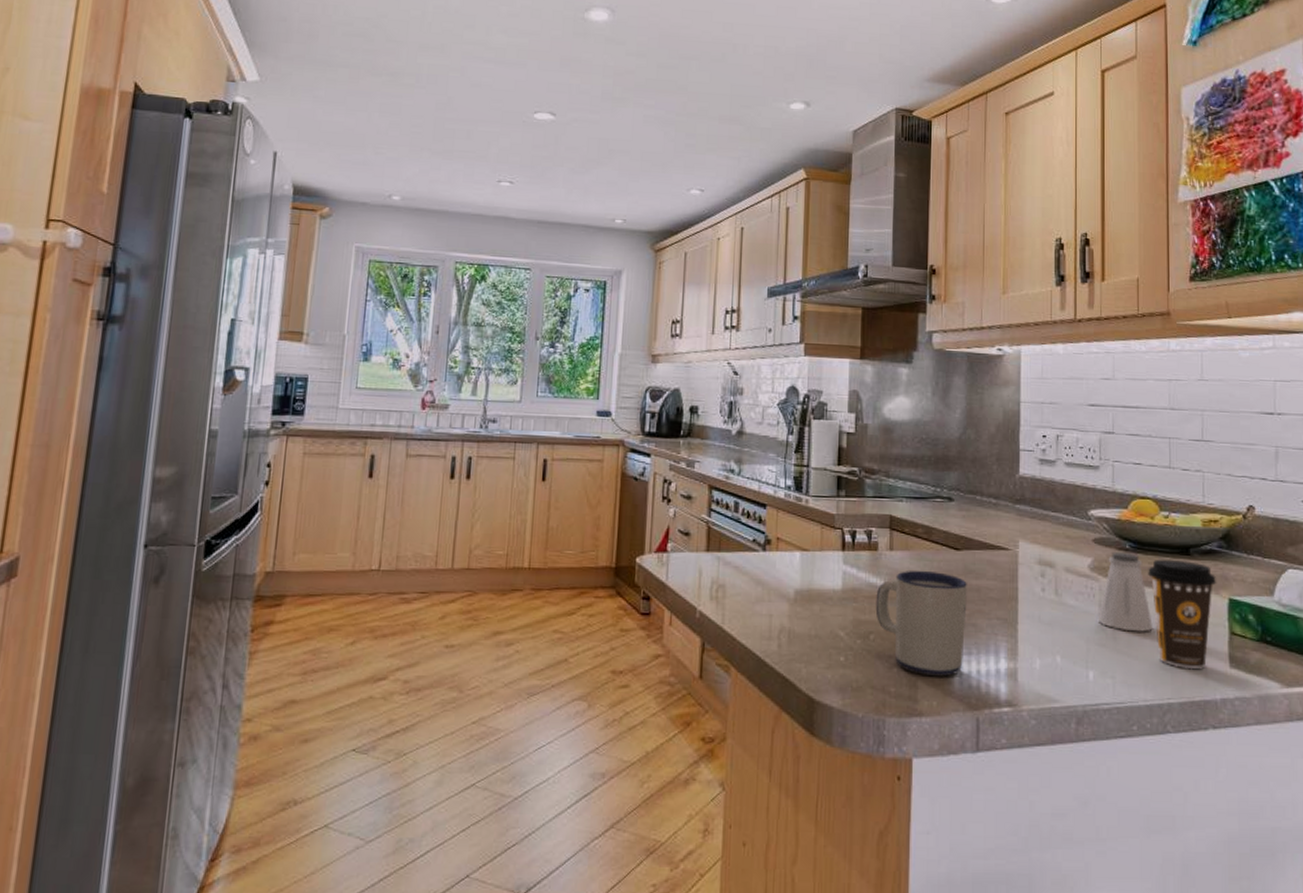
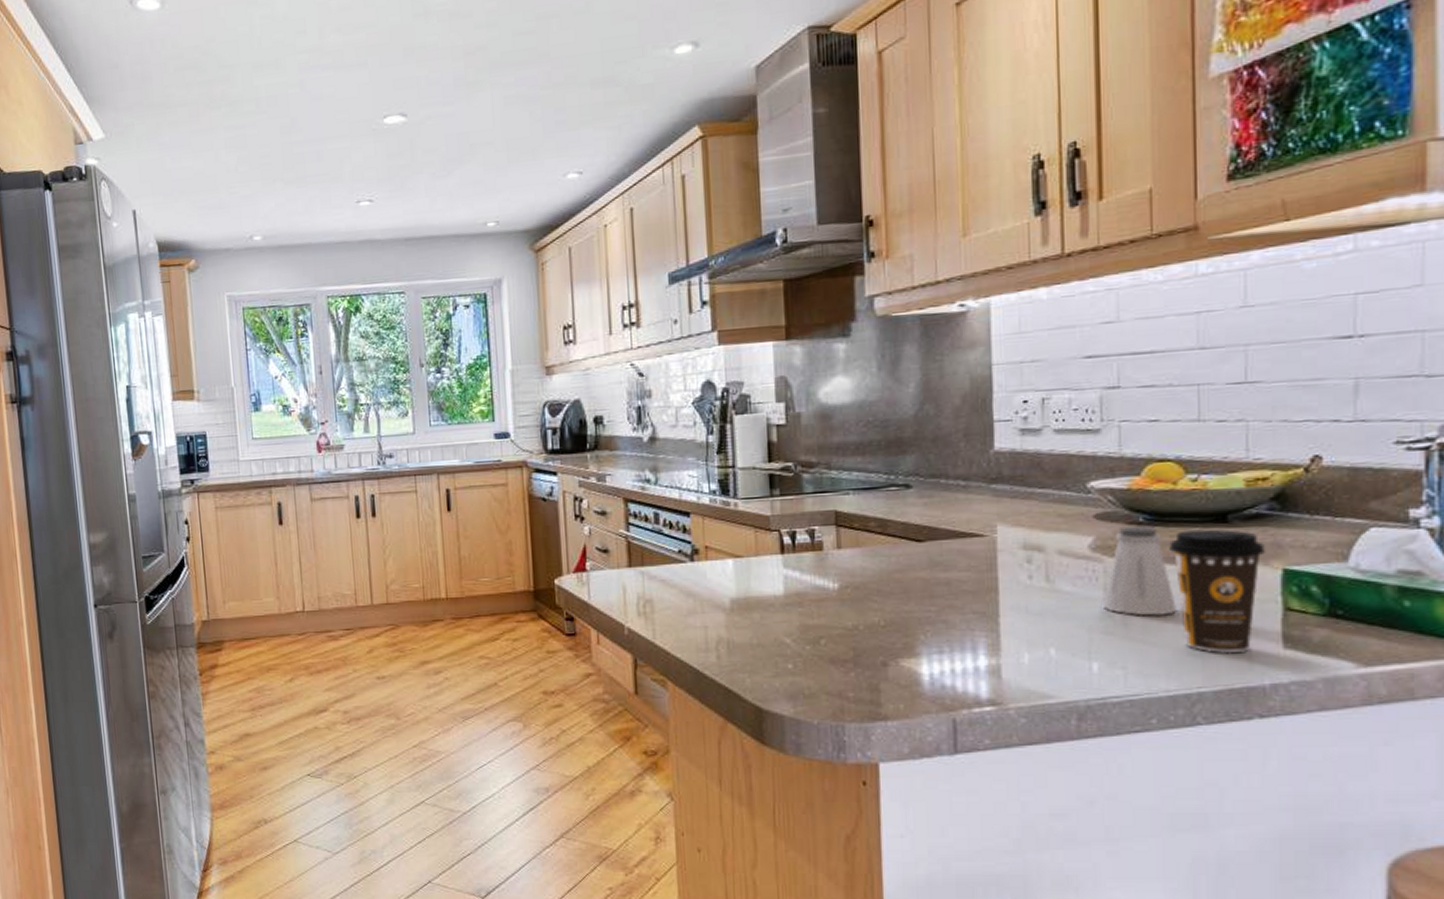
mug: present [875,570,967,677] -> none [824,567,935,679]

